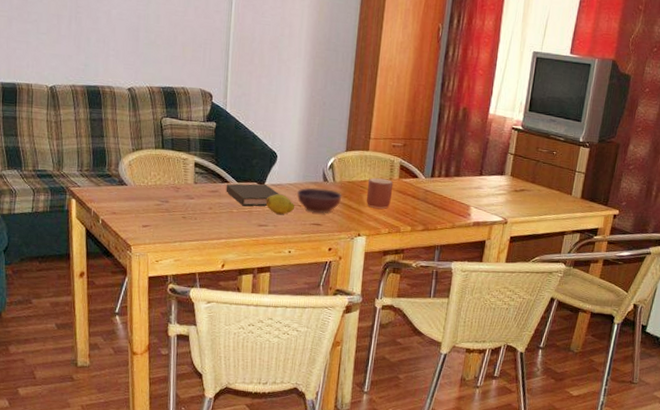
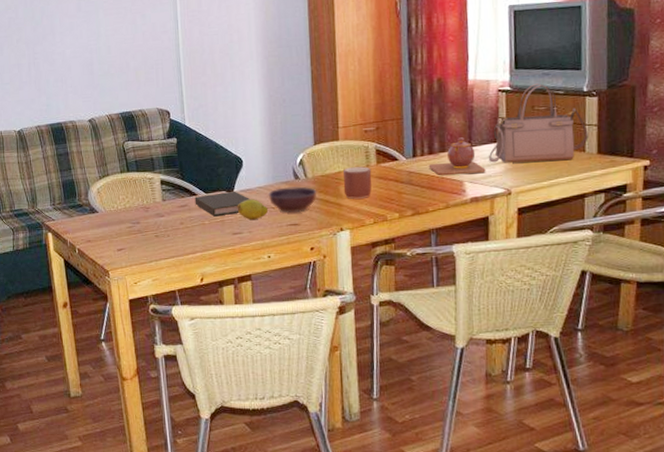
teapot: none [443,165,490,201] -> present [428,137,486,176]
handbag: none [494,127,577,201] -> present [489,83,589,163]

